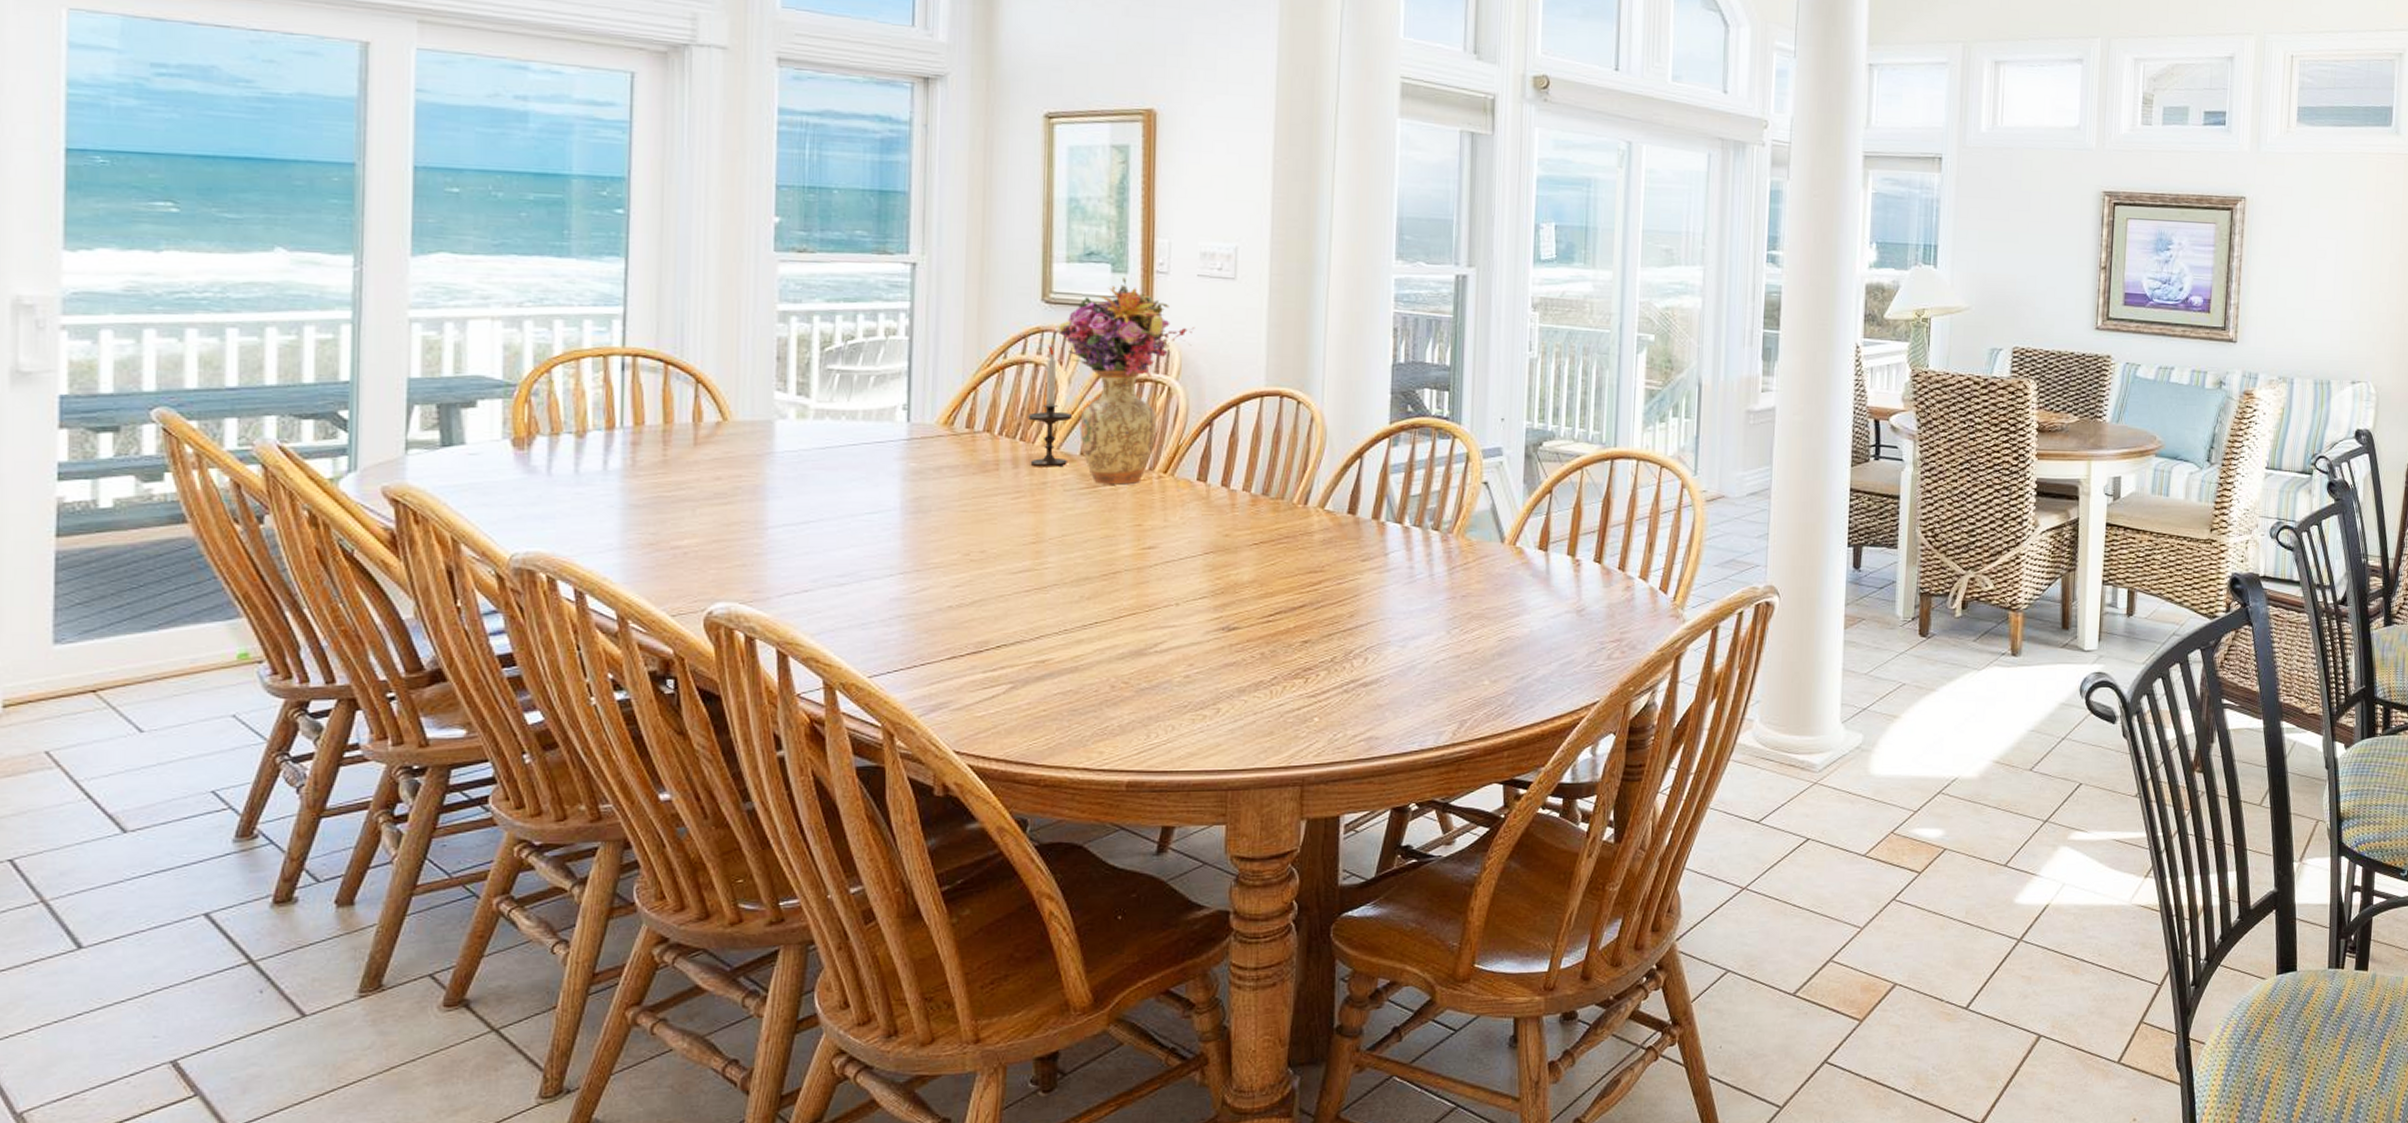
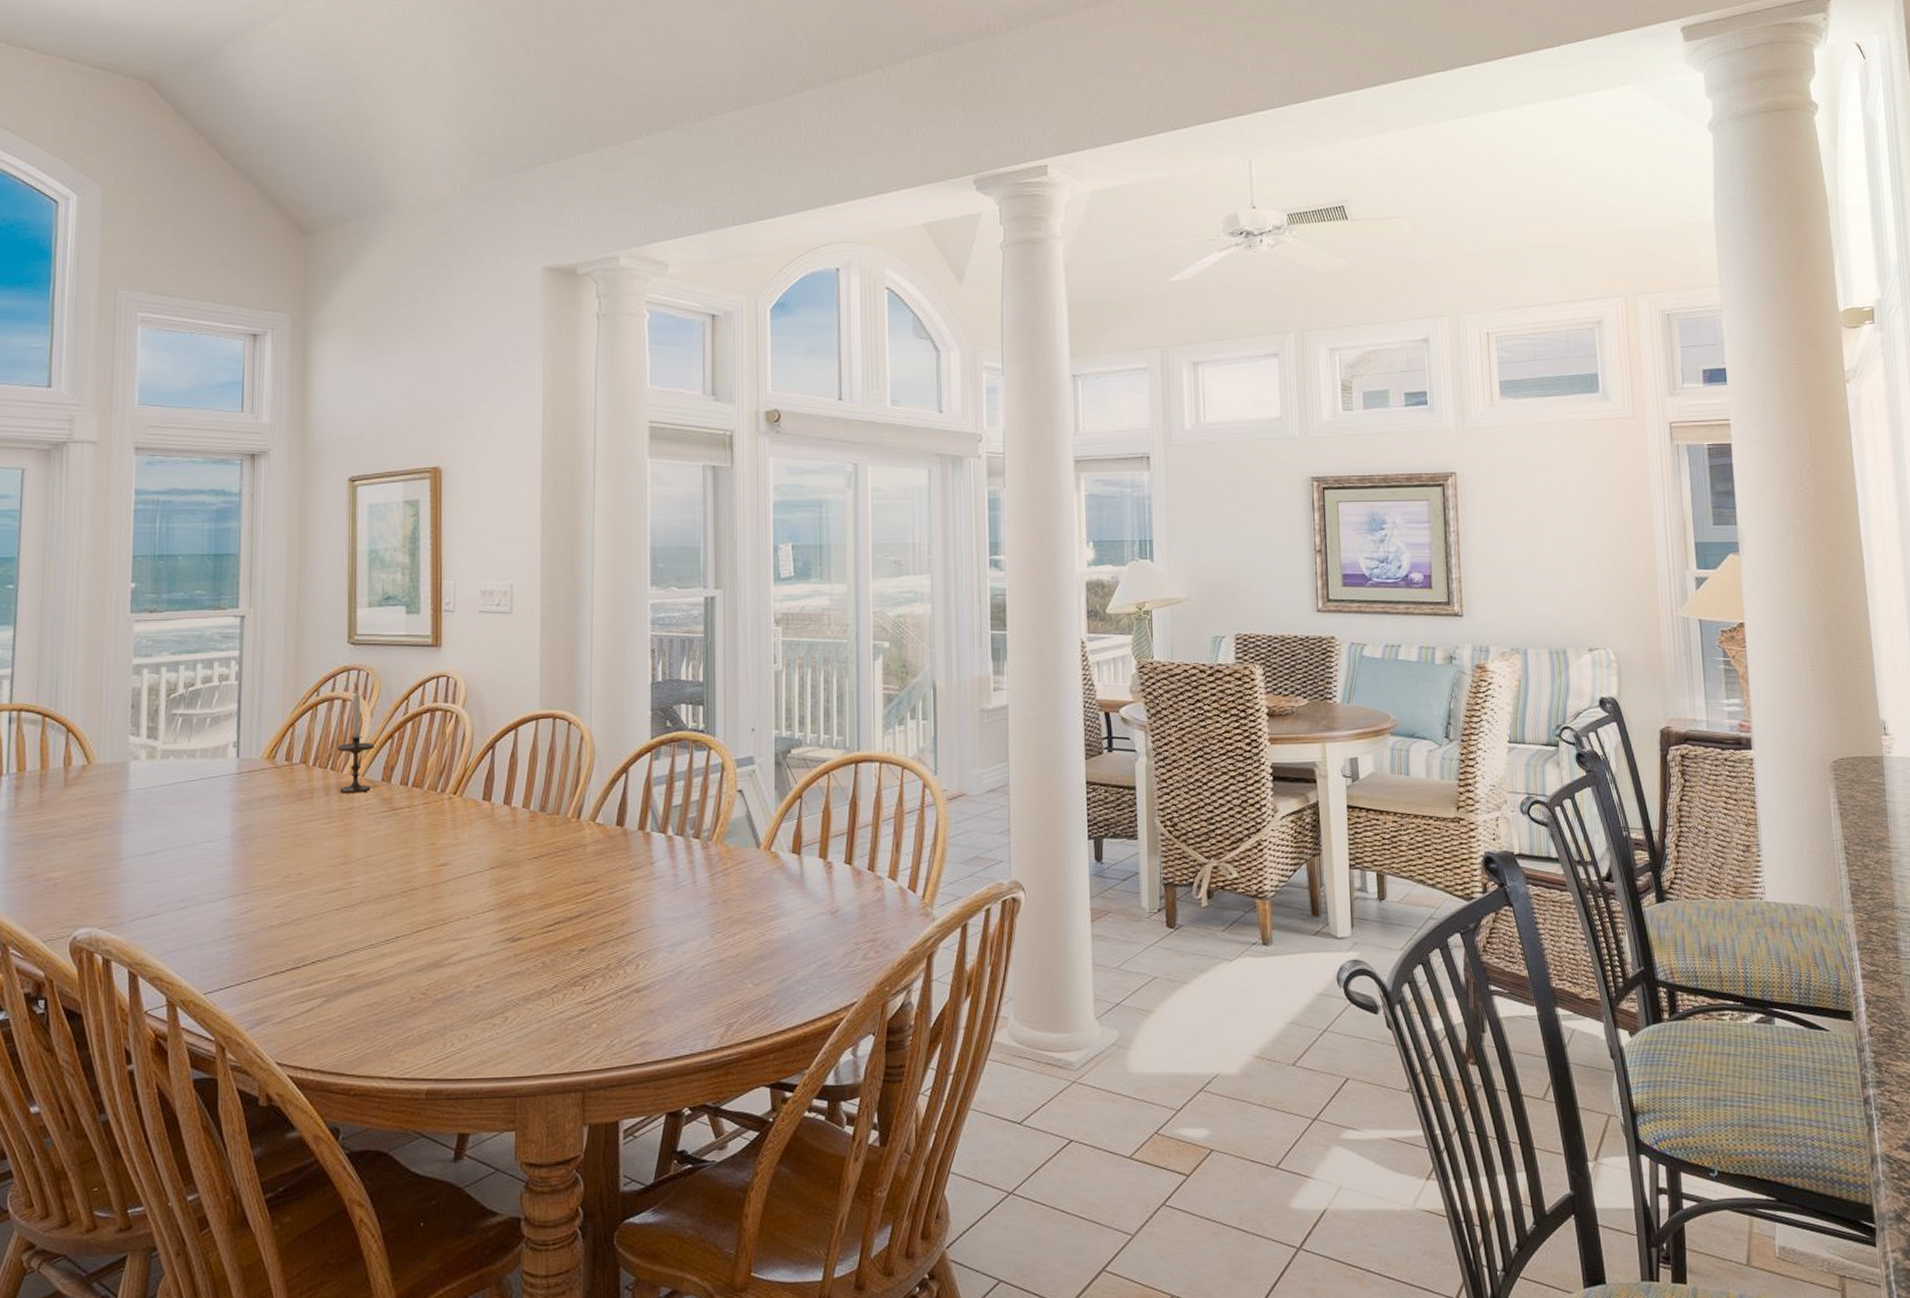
flower arrangement: present [1058,276,1195,485] -> none [362,616,478,807]

